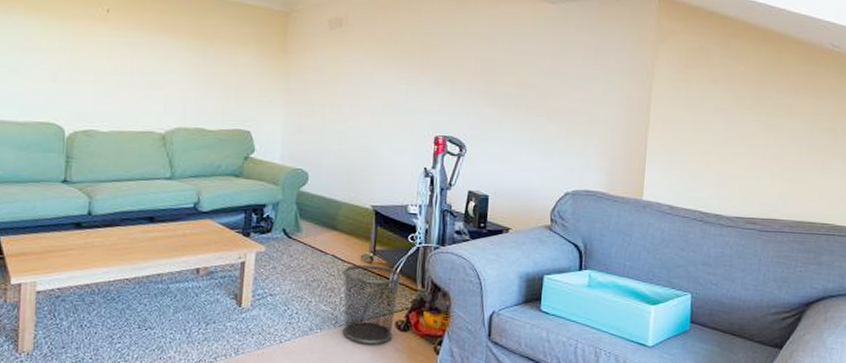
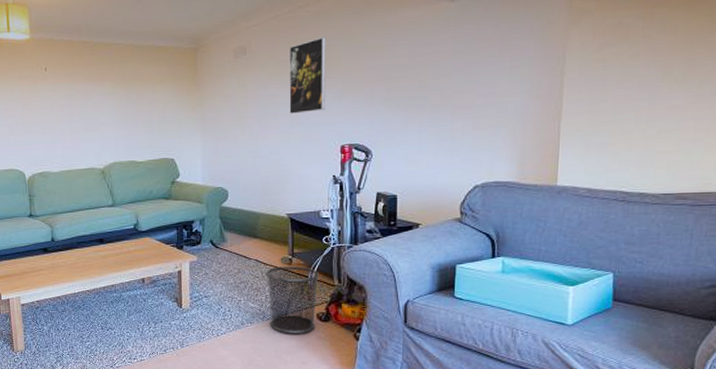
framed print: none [383,20,428,98] -> present [289,37,326,114]

